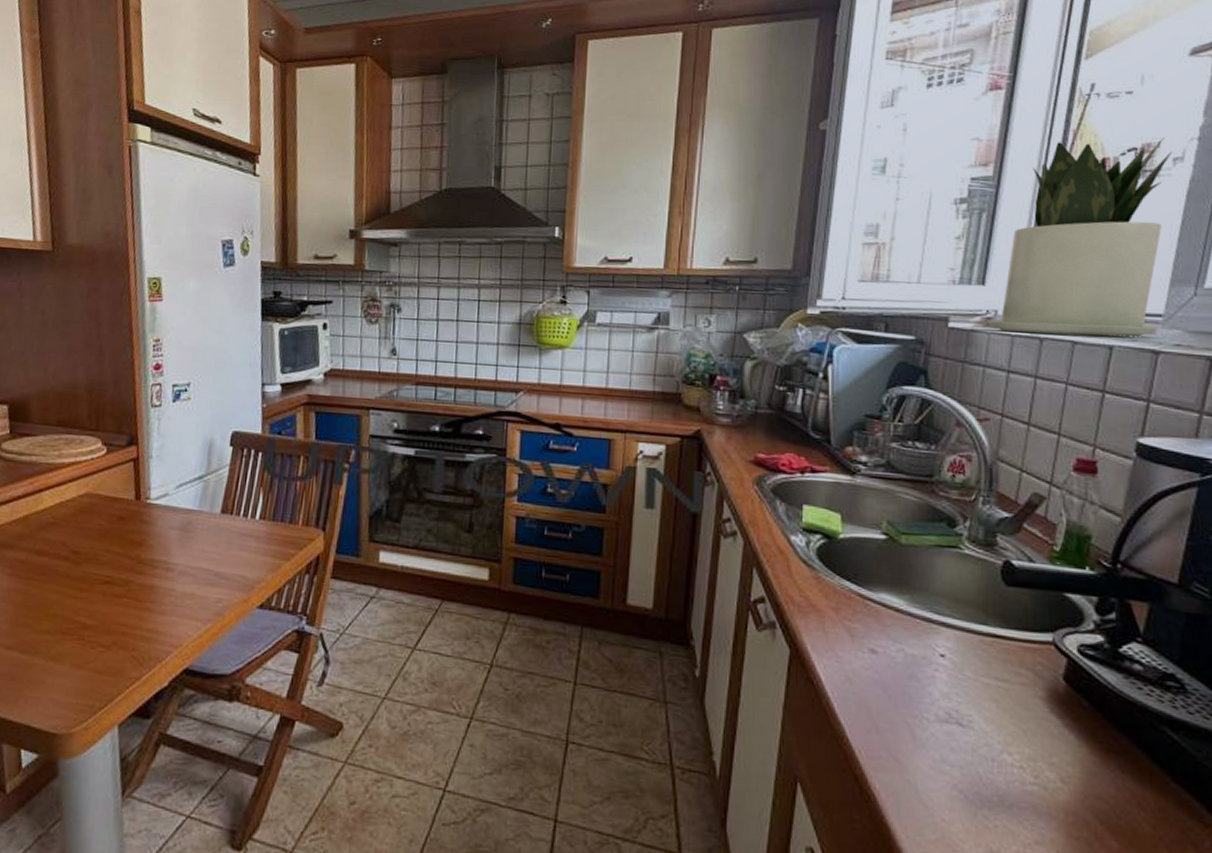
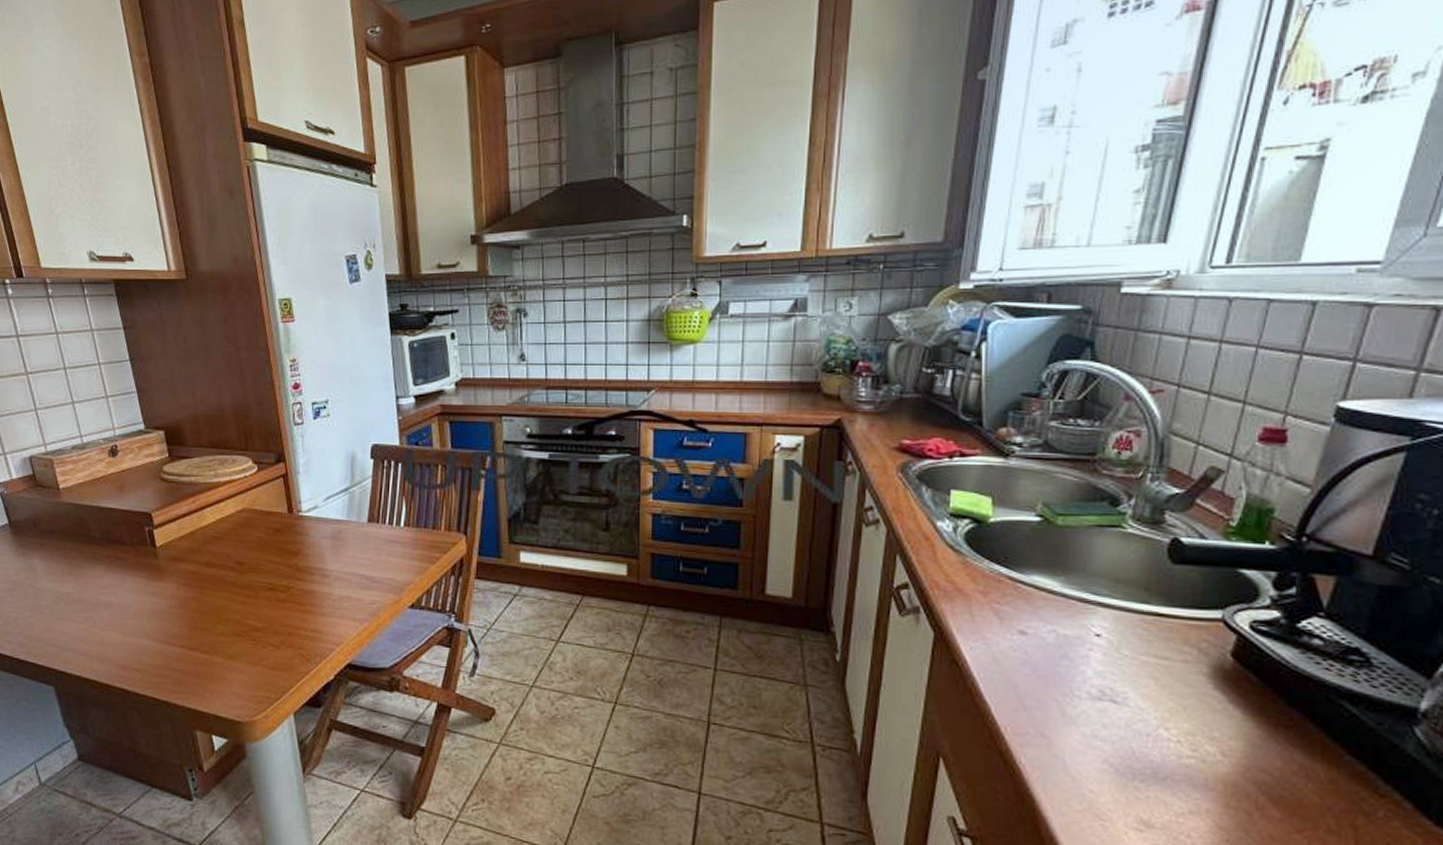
planter: present [987,138,1173,338] -> none [1167,49,1413,294]

